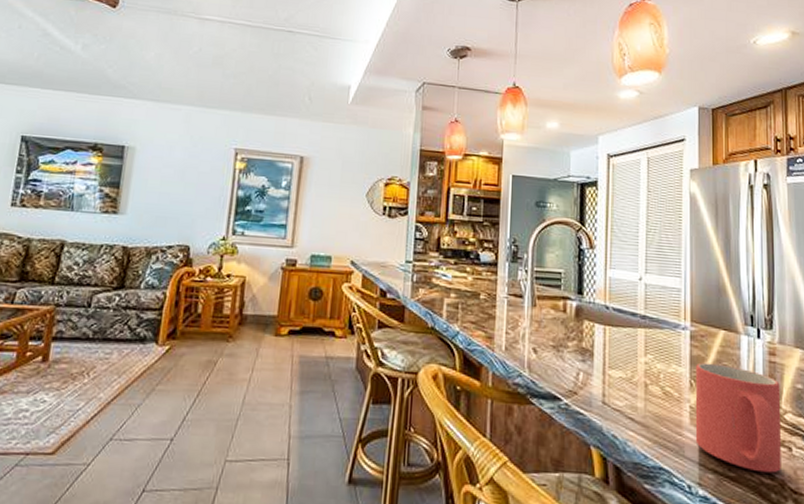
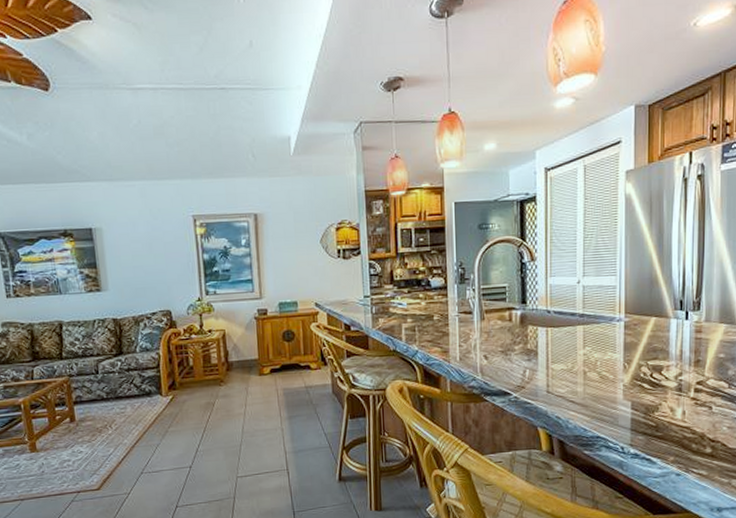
mug: present [695,362,782,474] -> none [628,346,705,430]

